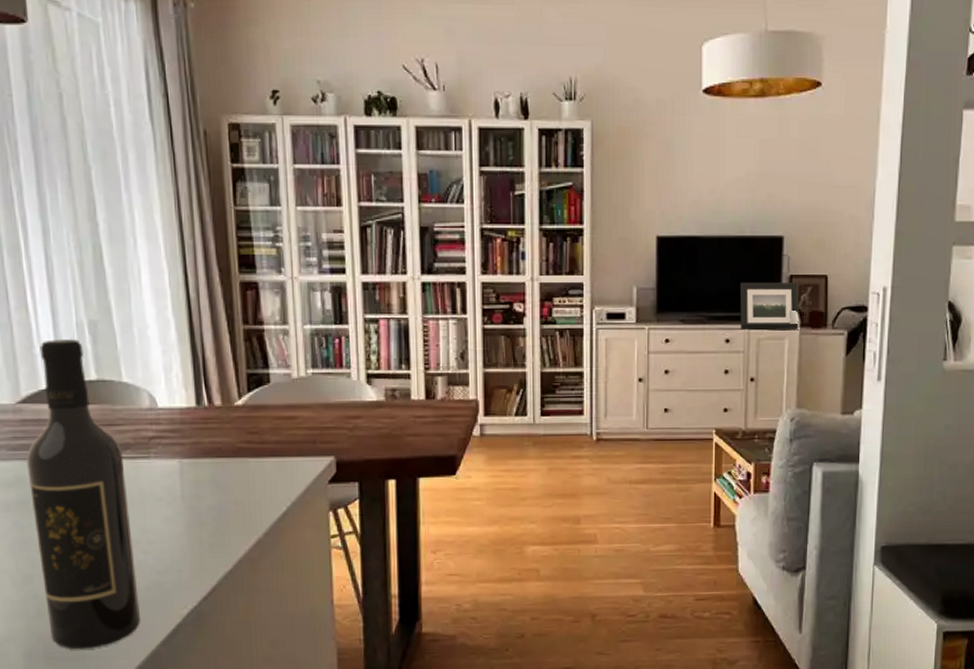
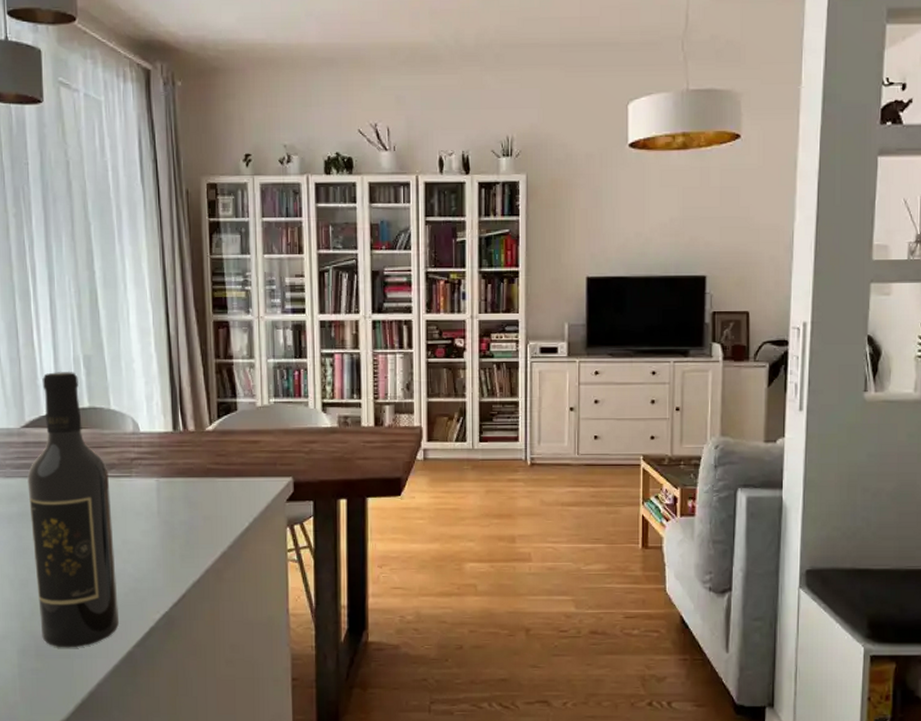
picture frame: present [739,283,799,331] -> none [665,319,722,363]

